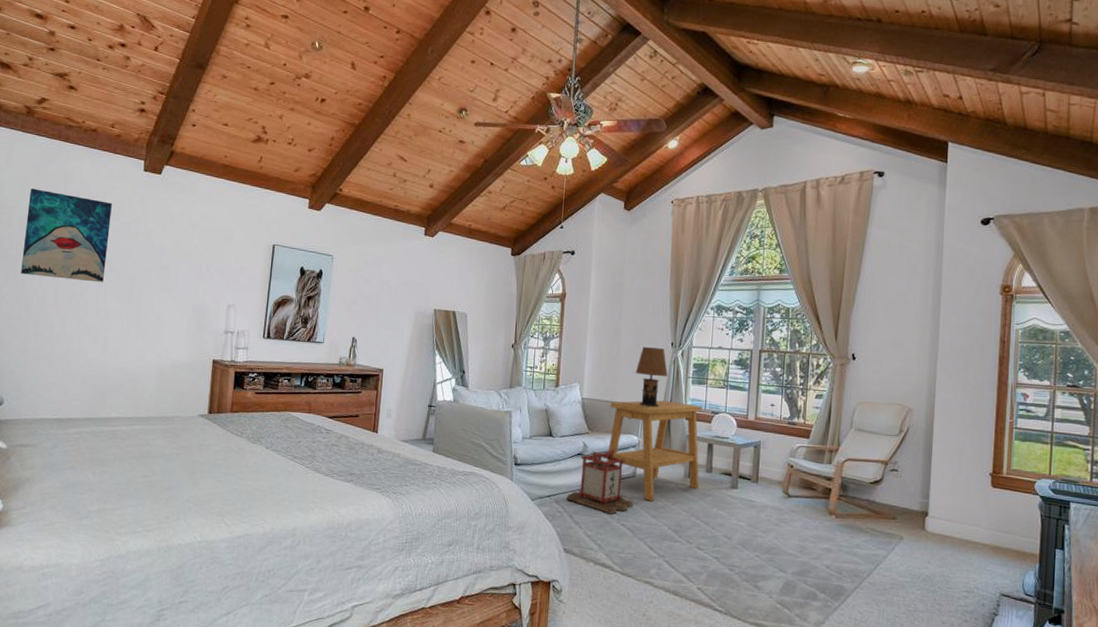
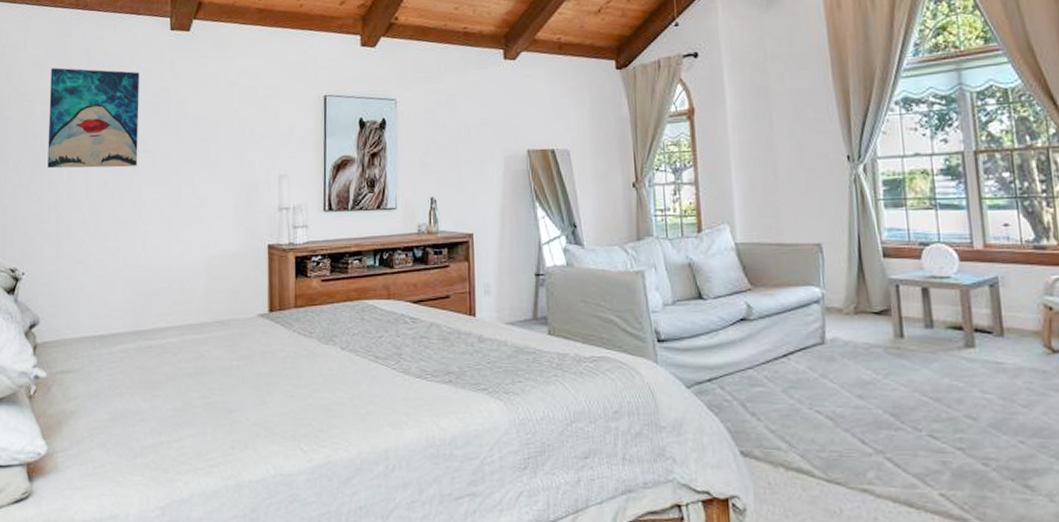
lantern: present [566,449,633,514] -> none [734,309,828,398]
side table: present [606,400,702,501] -> none [774,234,919,375]
table lamp: present [621,347,668,408] -> none [790,165,850,248]

